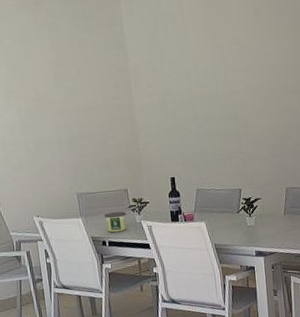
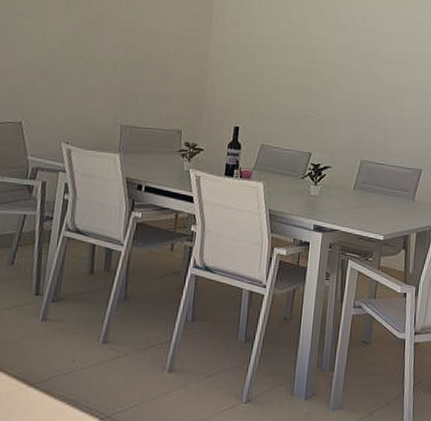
candle: present [104,211,127,233] -> none [146,153,174,178]

